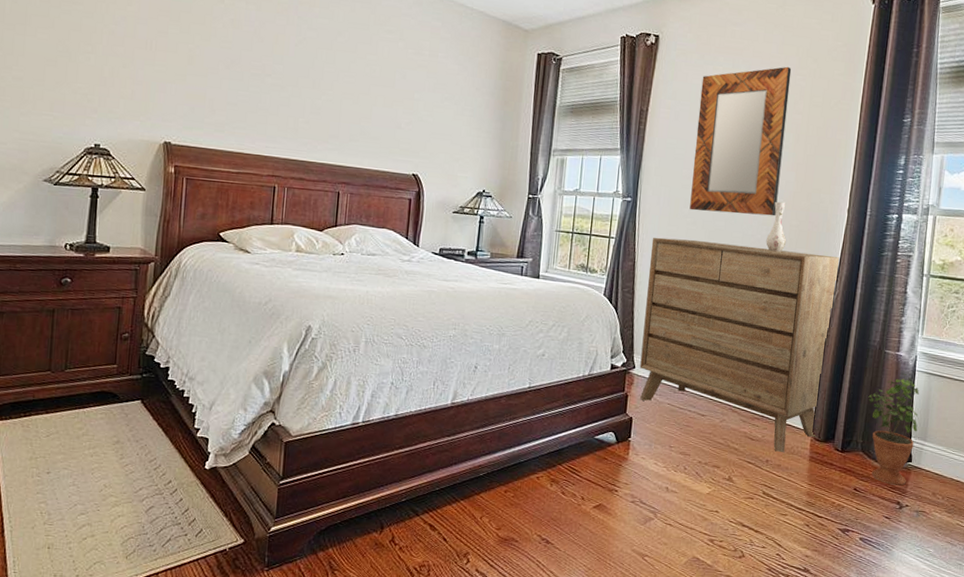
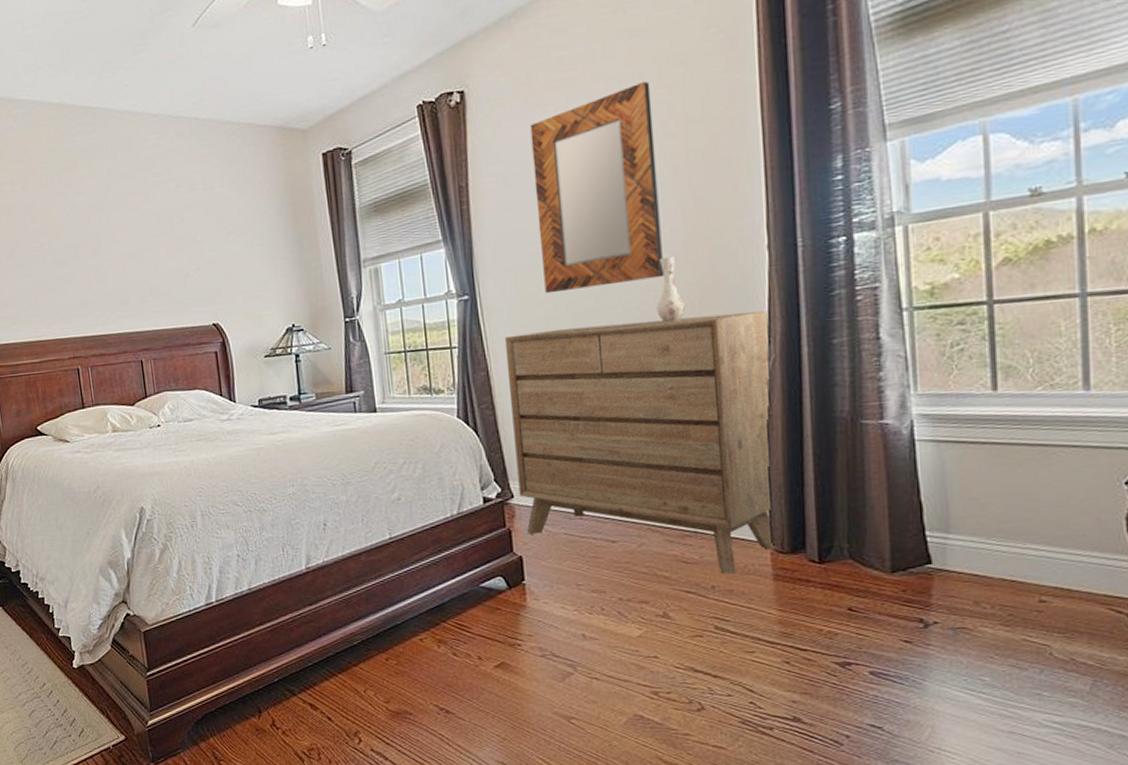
potted plant: present [868,374,920,486] -> none [846,447,933,598]

